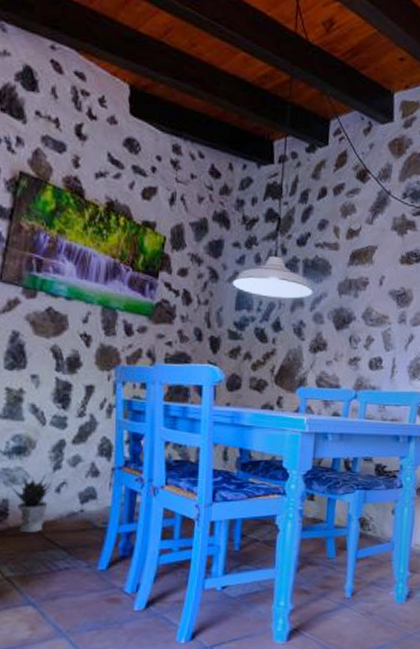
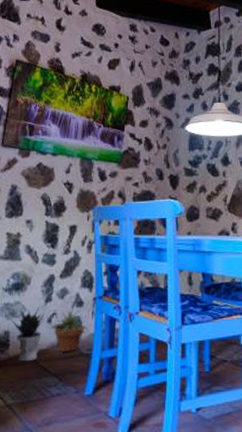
potted plant: none [59,476,106,524] -> present [50,307,90,352]

